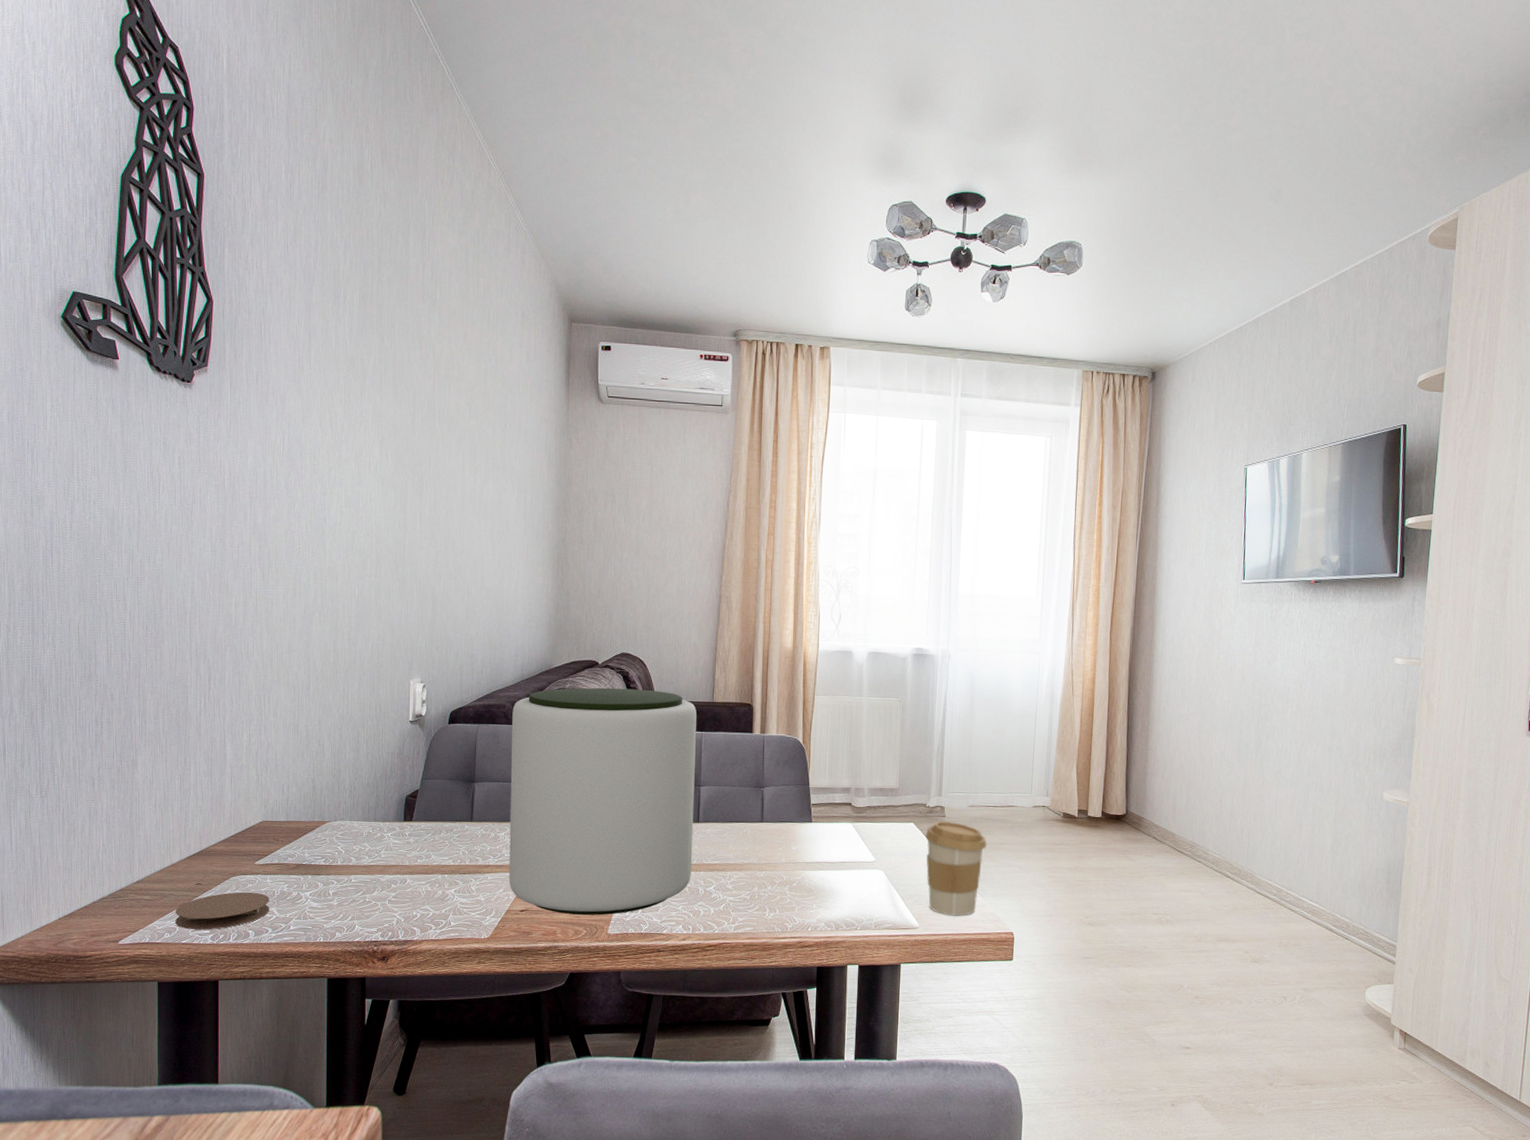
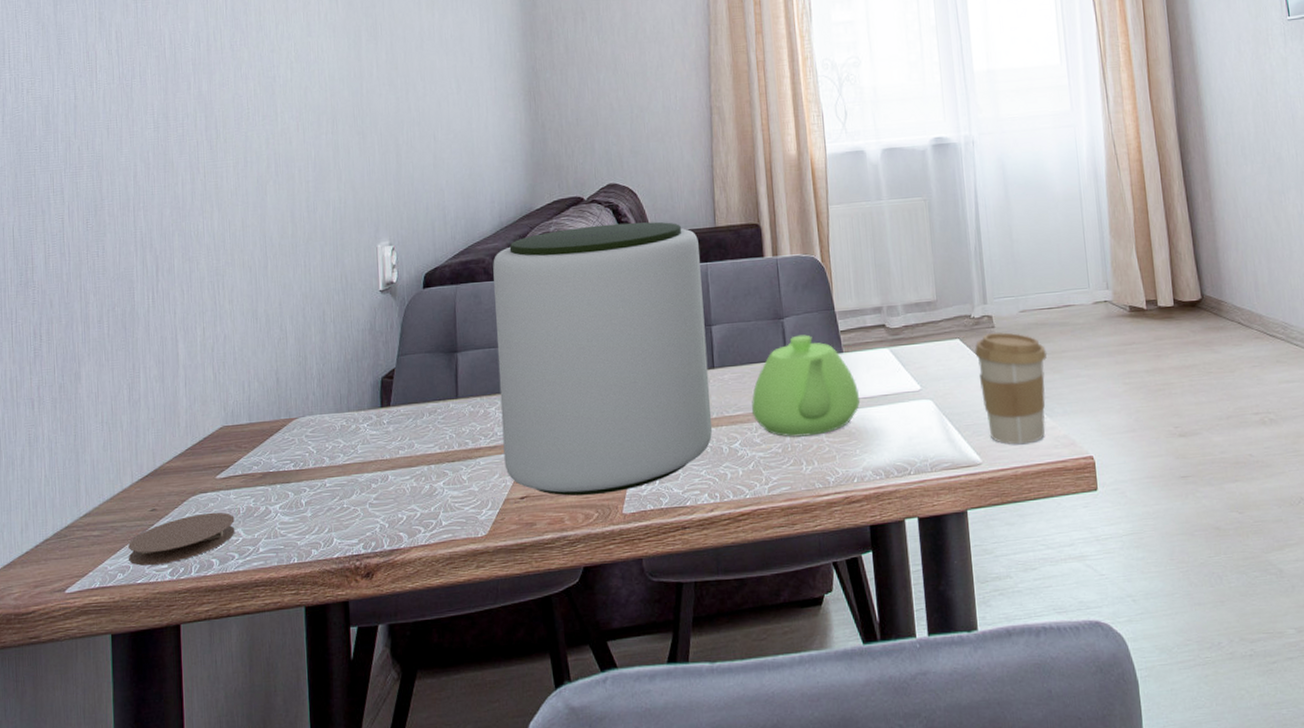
teapot: none [728,803,821,889] -> present [752,334,860,437]

